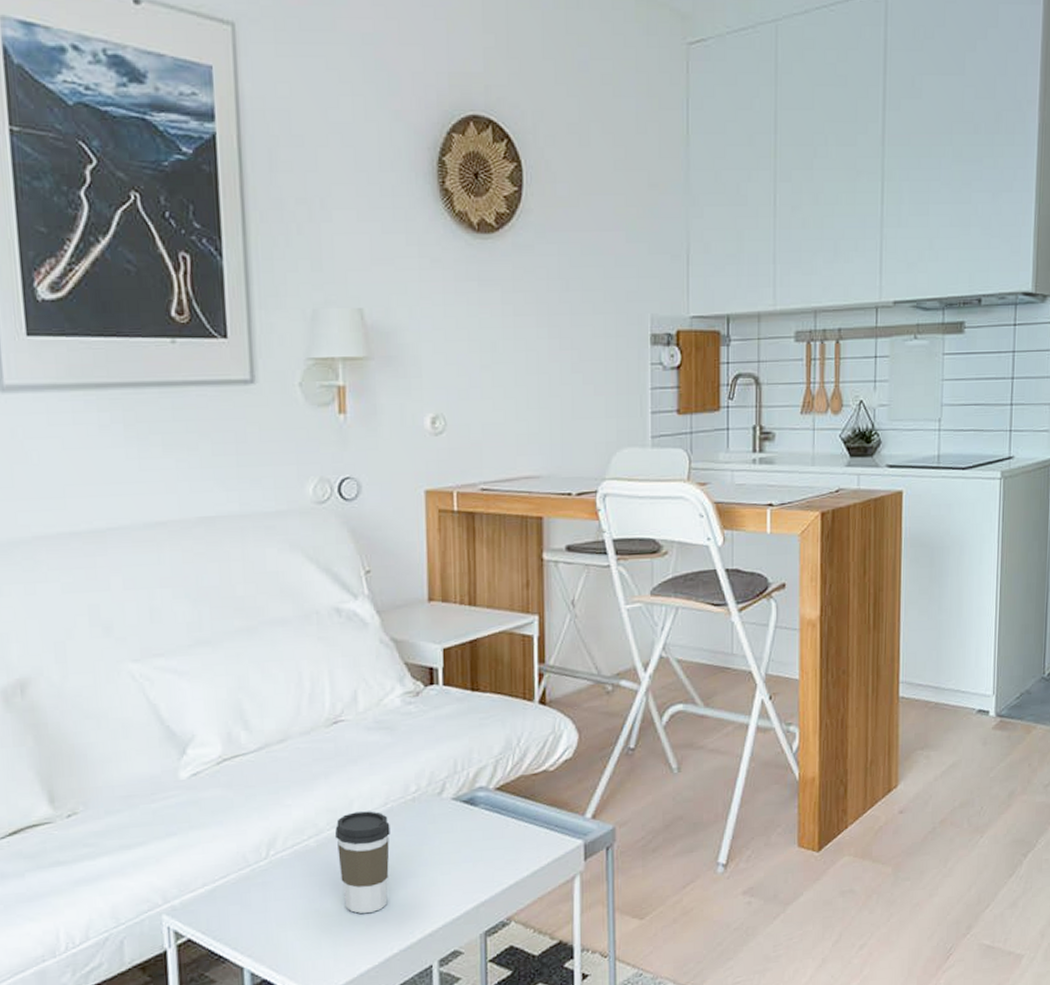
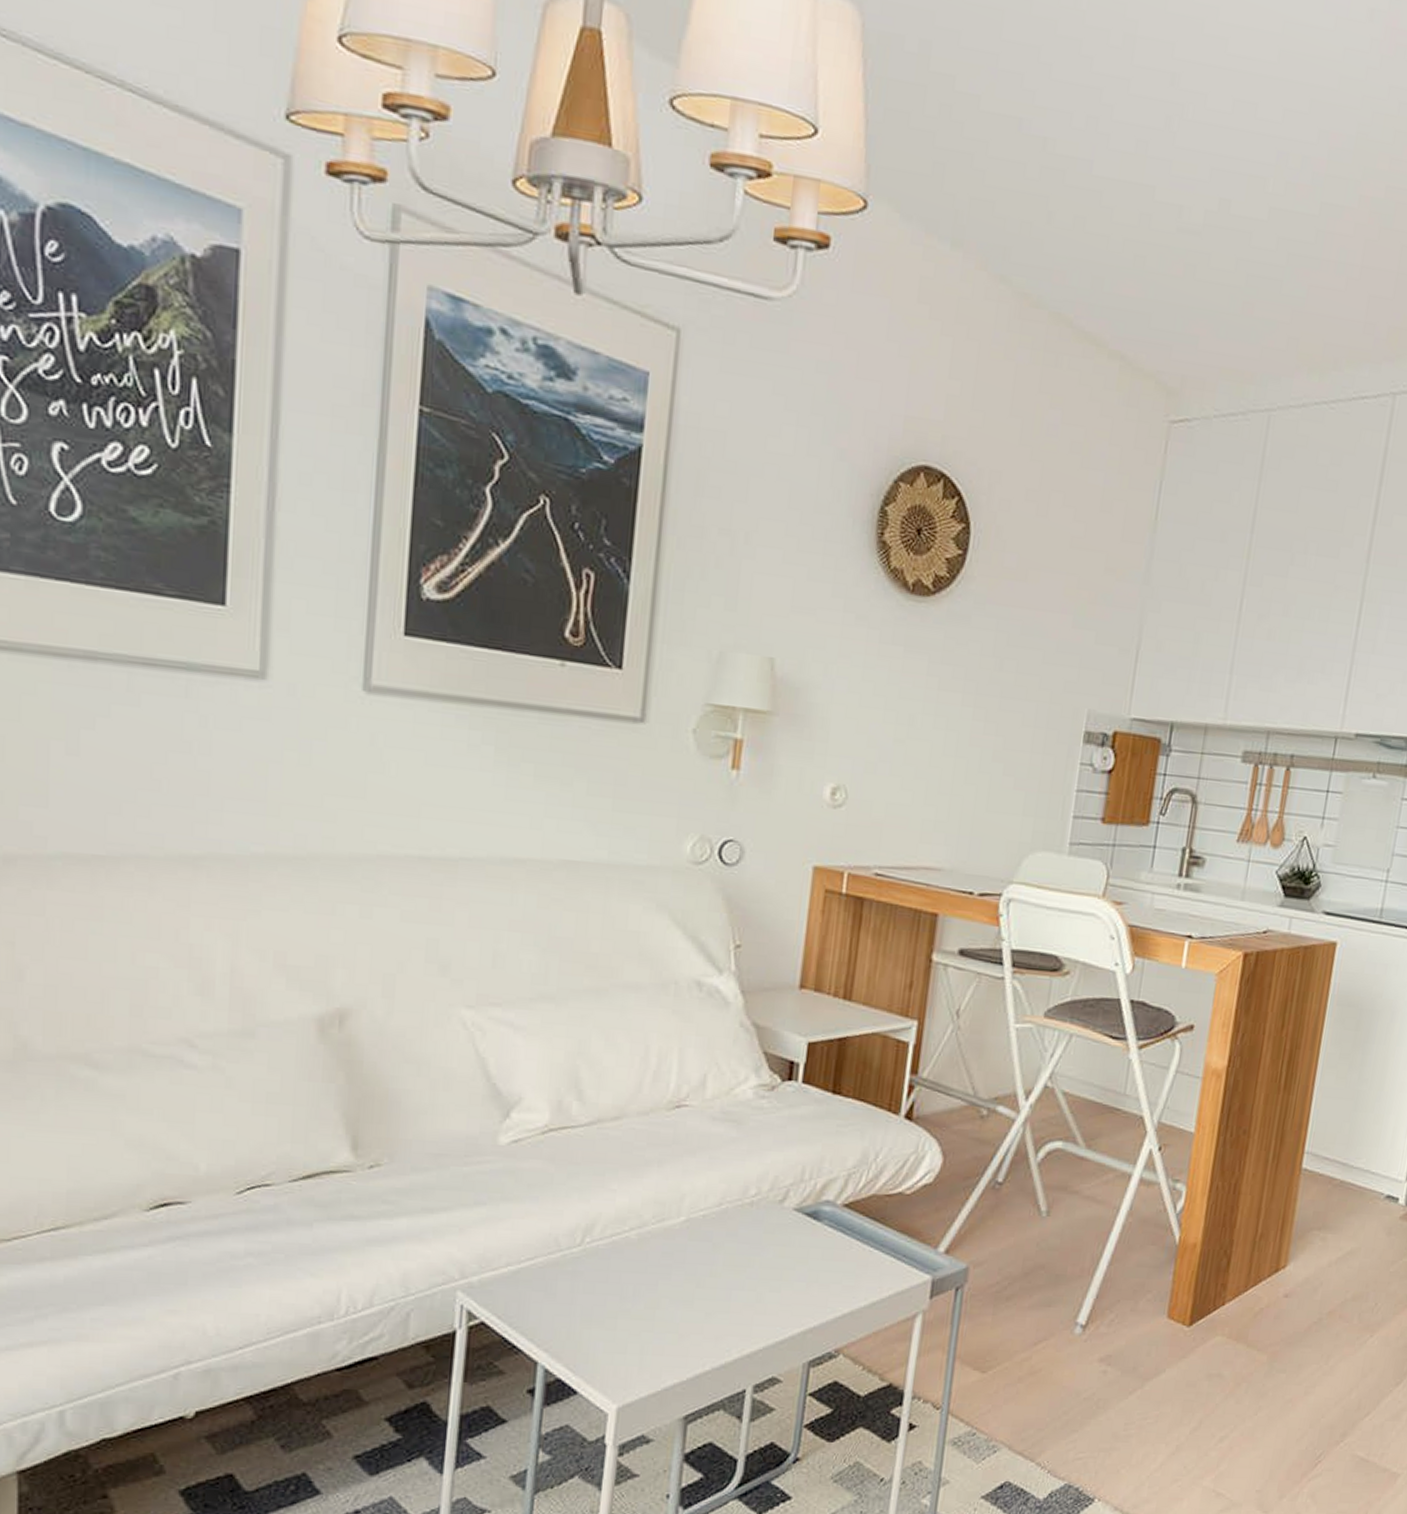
coffee cup: present [335,811,390,913] -> none [659,1208,722,1322]

